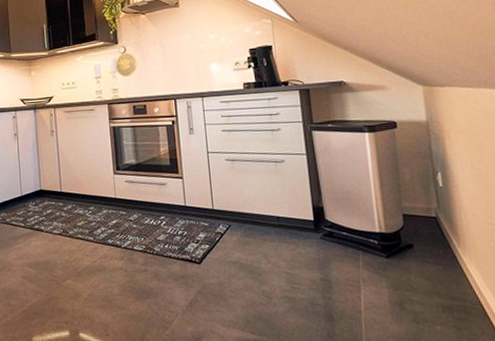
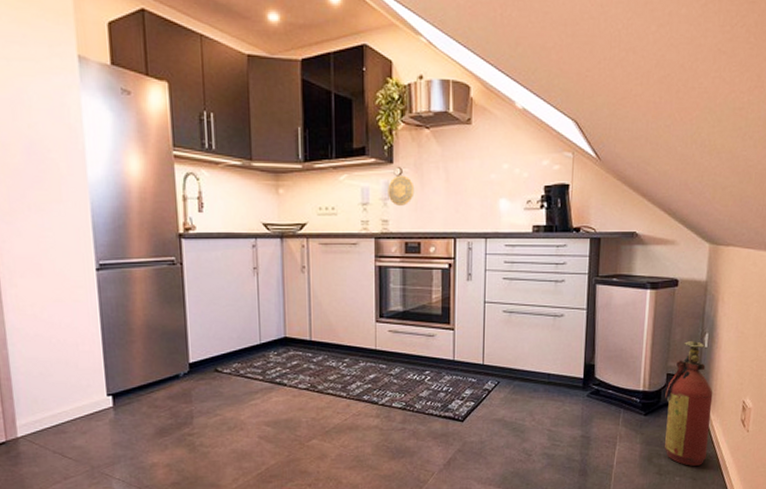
fire extinguisher: none [405,181,468,314] -> present [664,341,713,466]

